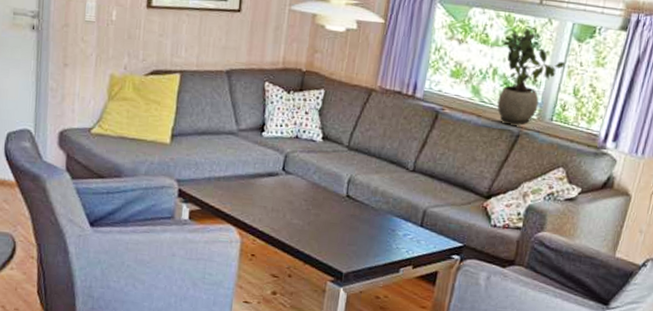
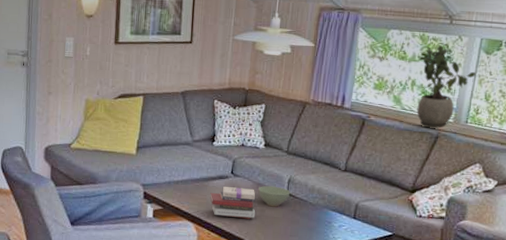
books: none [256,185,310,225] -> present [210,187,256,219]
bowl: none [313,185,351,211] -> present [258,185,291,207]

